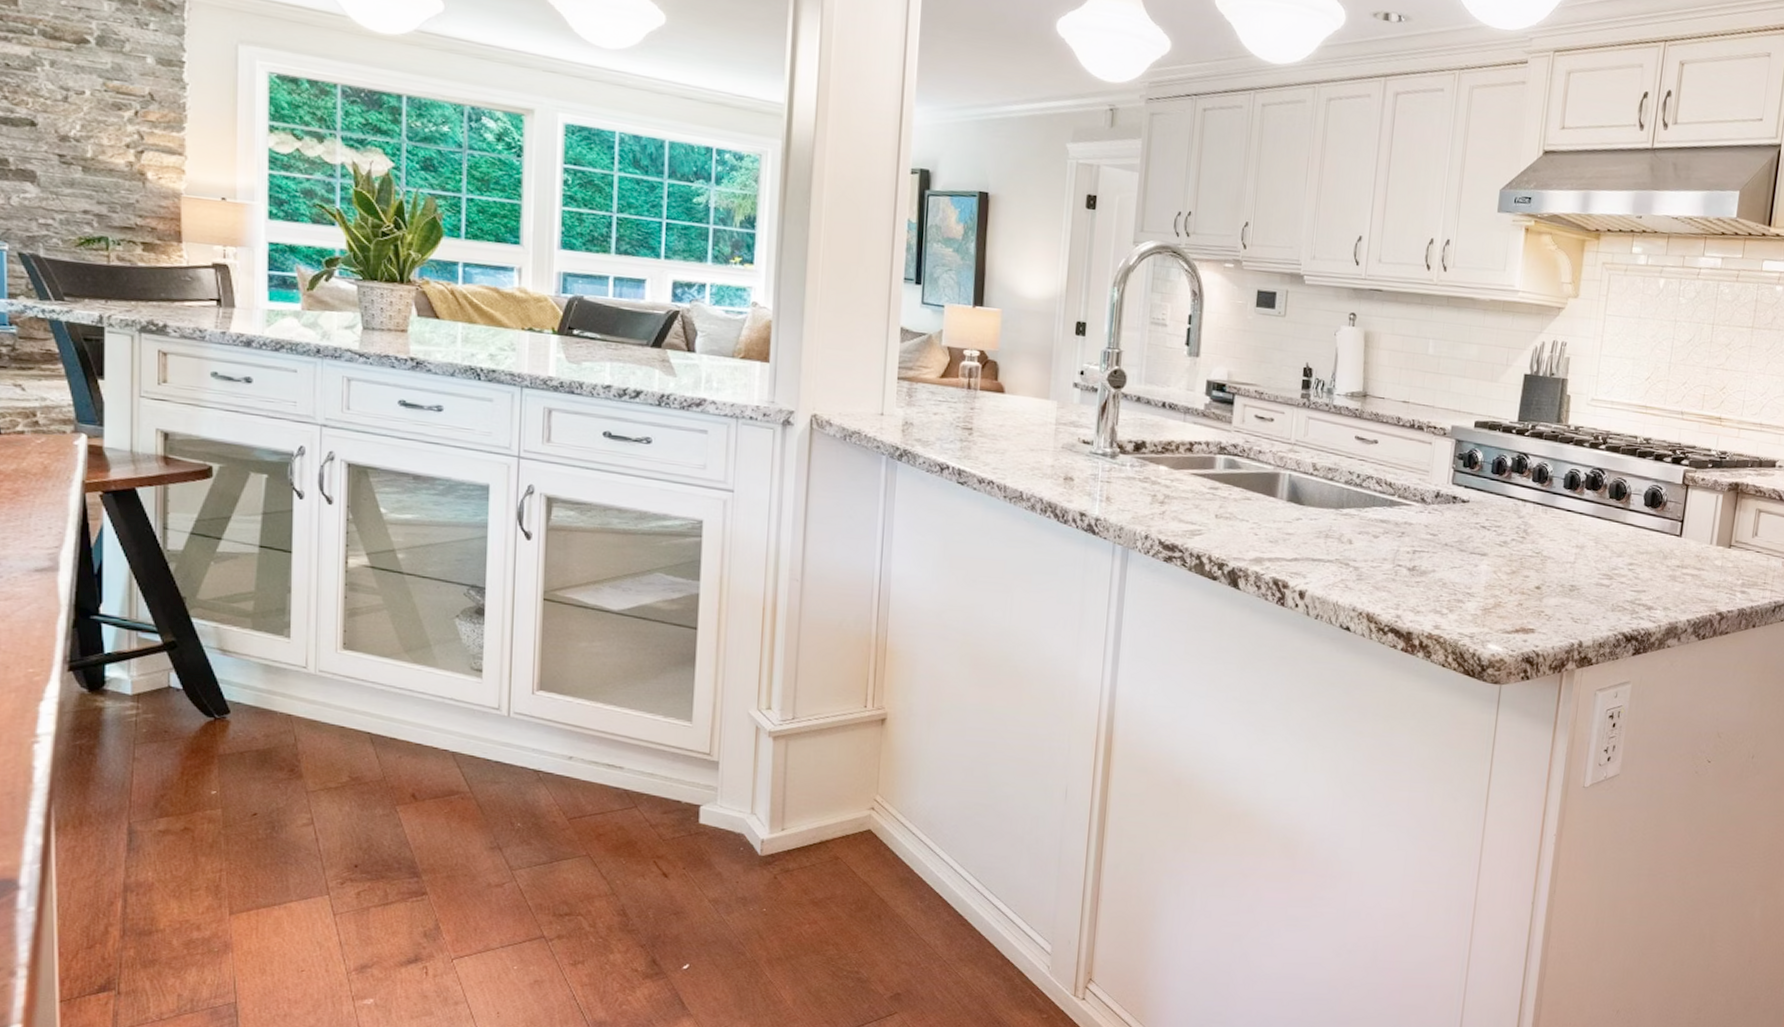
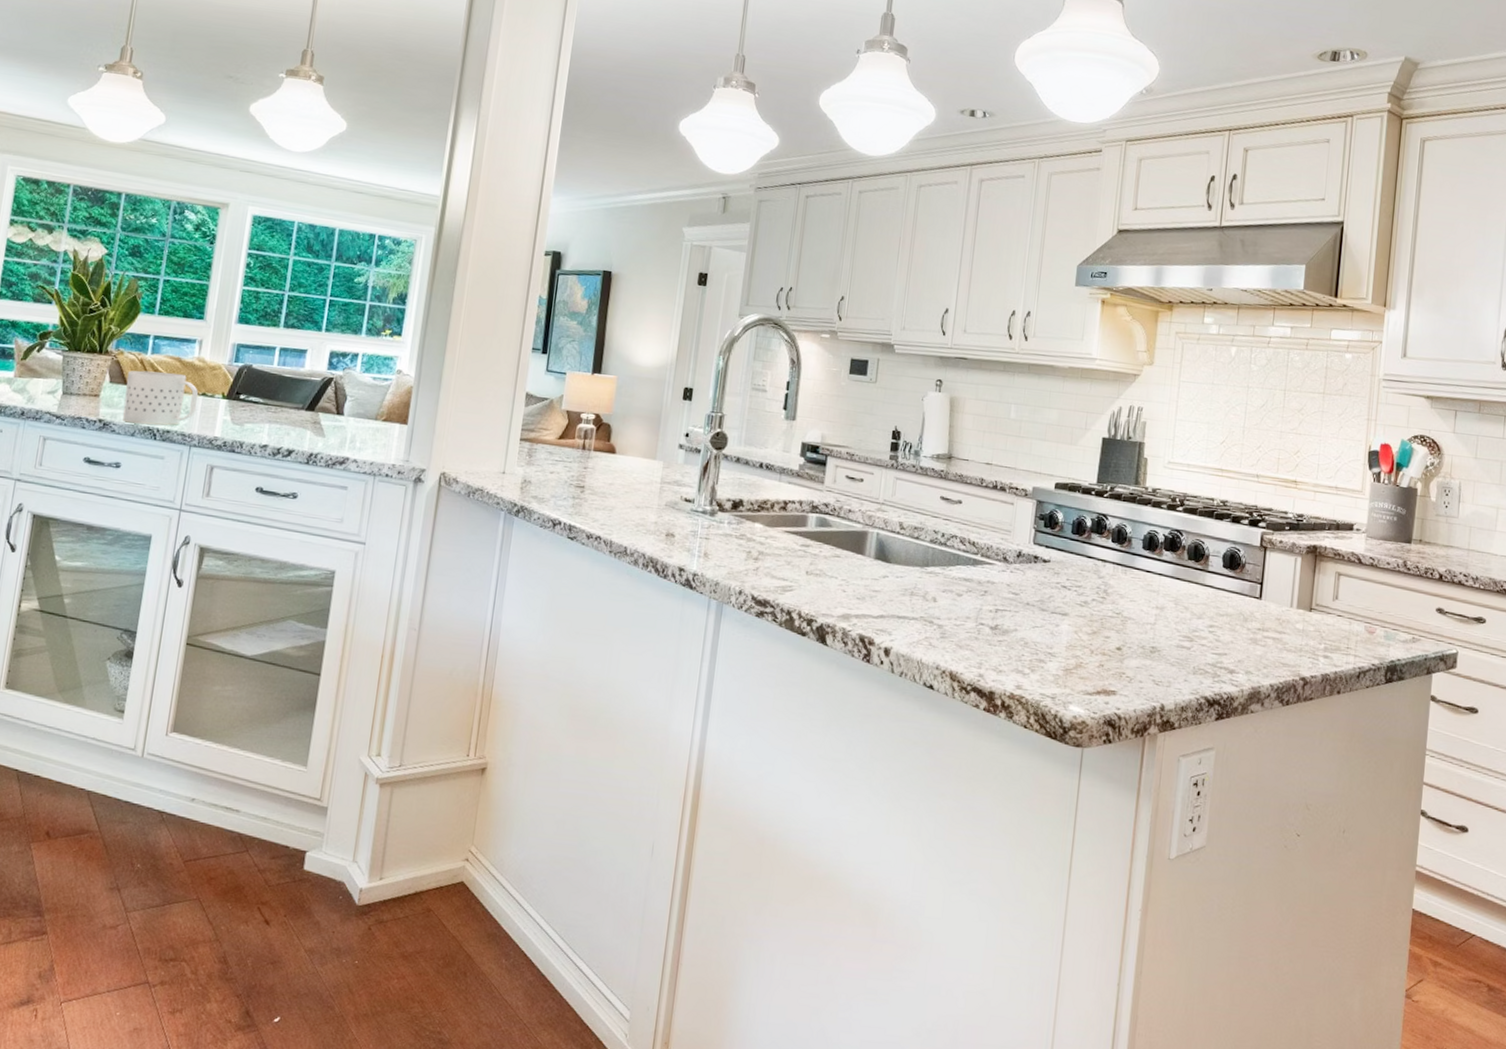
mug: none [437,302,525,365] -> present [122,370,199,426]

